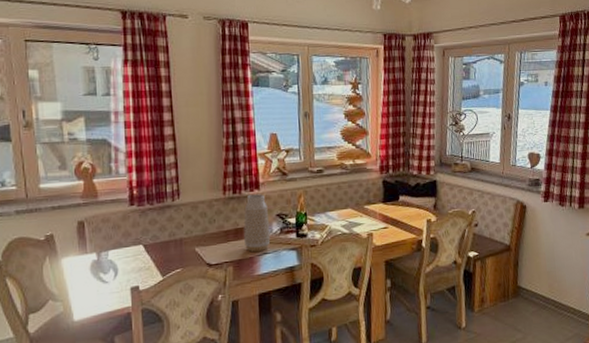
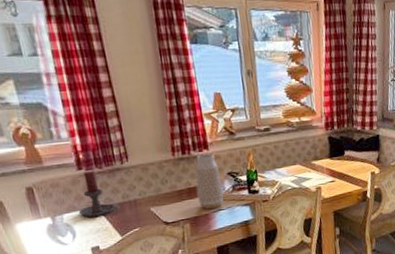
candle holder: none [124,207,165,255] -> present [78,171,120,218]

